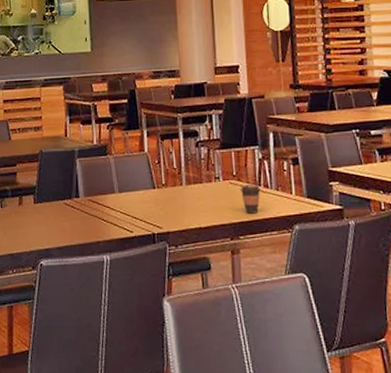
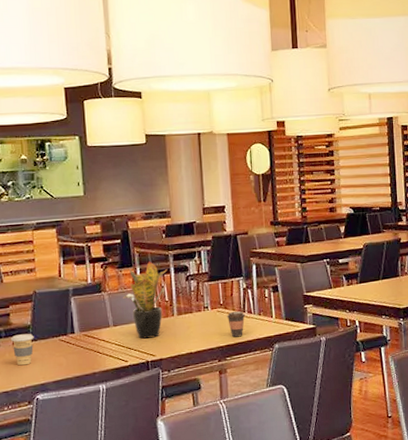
coffee cup: none [17,195,39,228] -> present [11,334,34,366]
potted plant: none [129,124,176,208] -> present [123,261,168,339]

